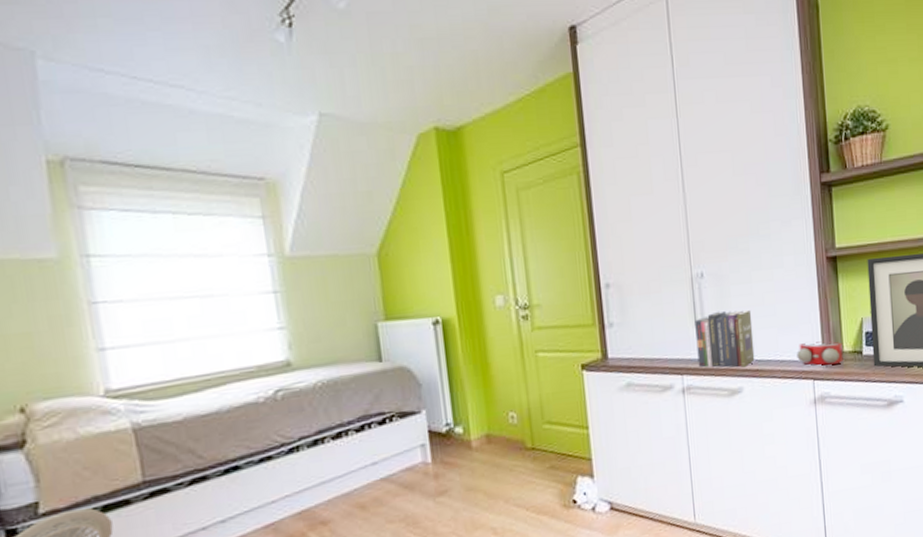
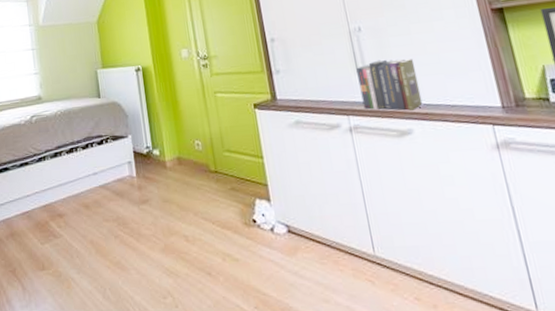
alarm clock: present [797,341,843,366] -> none [469,87,527,111]

